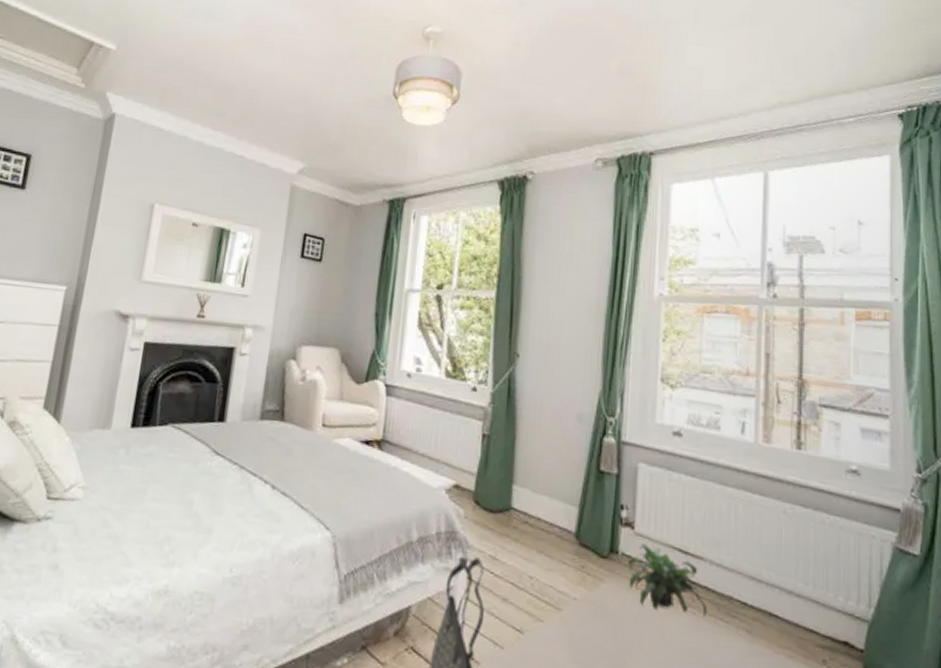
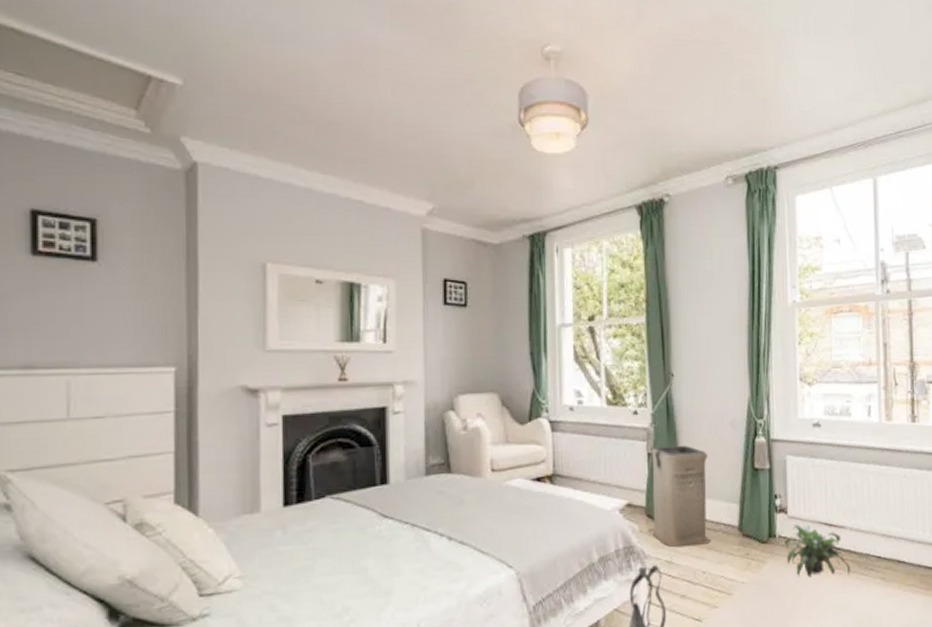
laundry basket: none [474,429,549,546] -> present [648,446,711,548]

